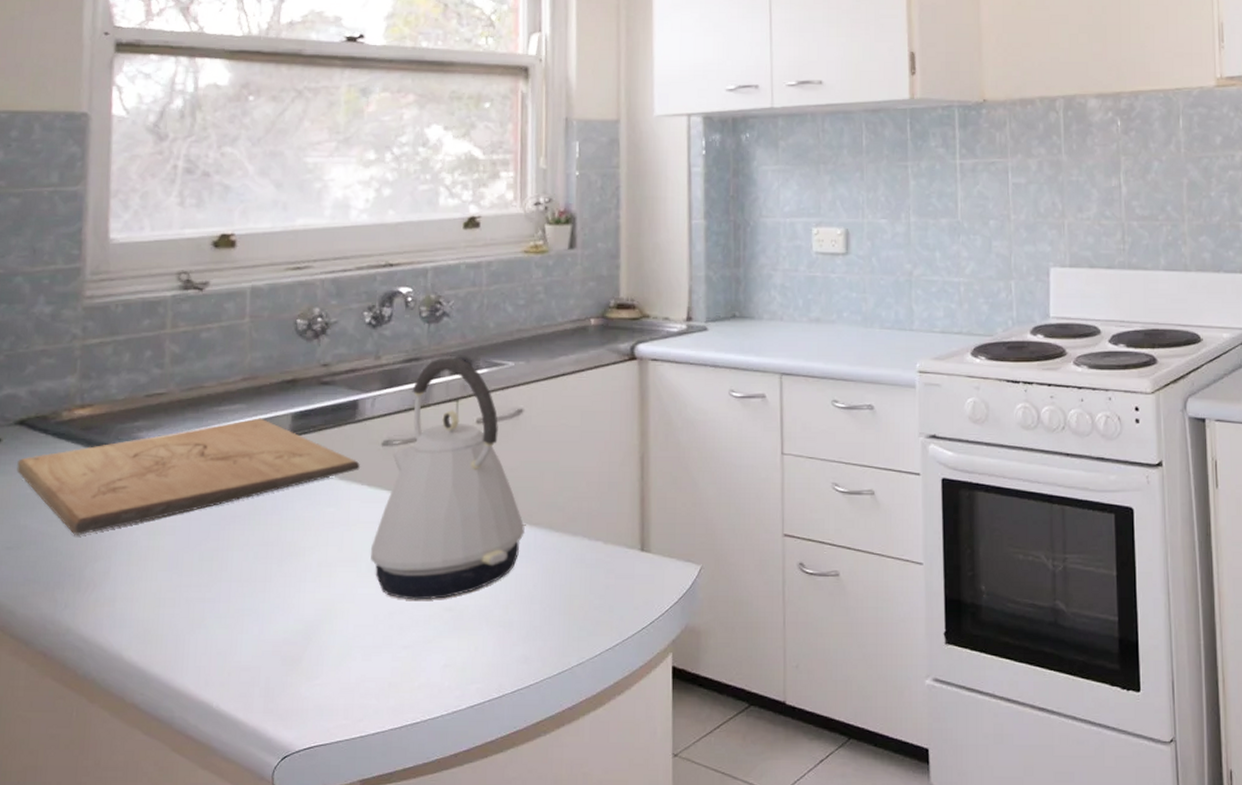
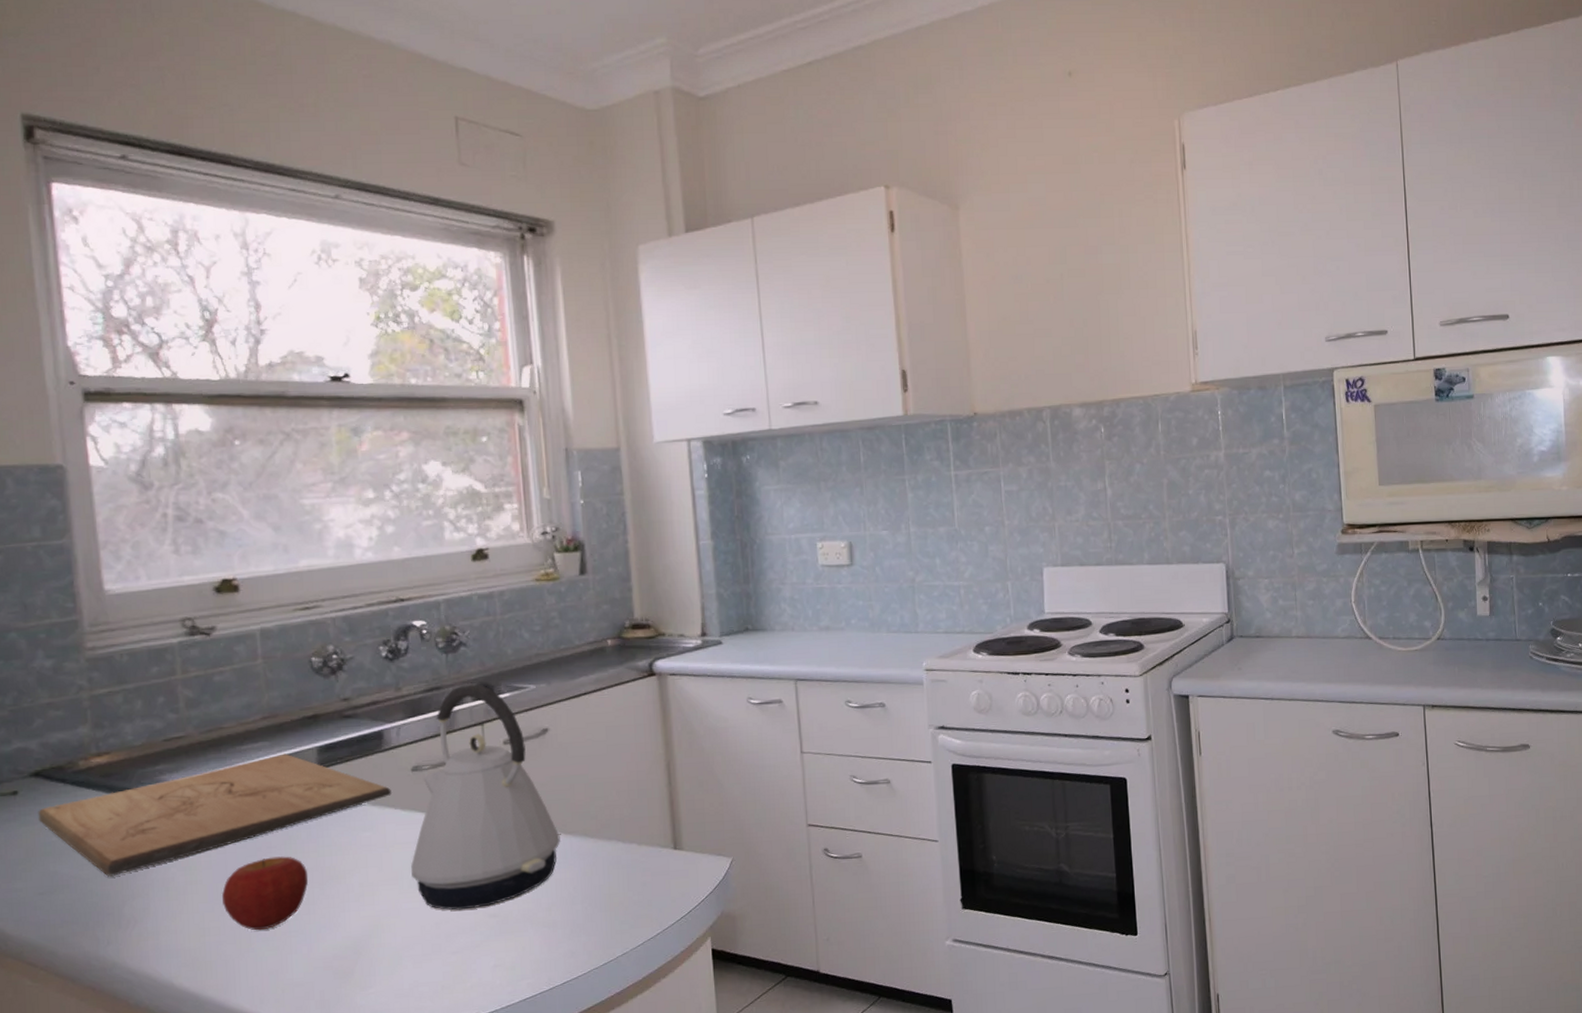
apple: none [181,527,269,606] -> present [222,856,309,931]

